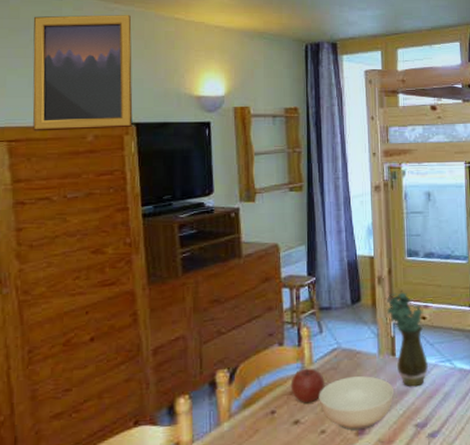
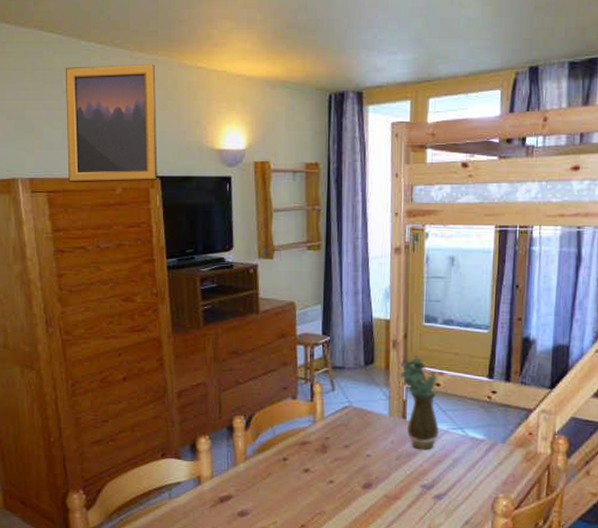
fruit: present [290,368,326,404] -> none [302,422,336,455]
bowl: present [319,376,395,430] -> none [328,434,403,484]

